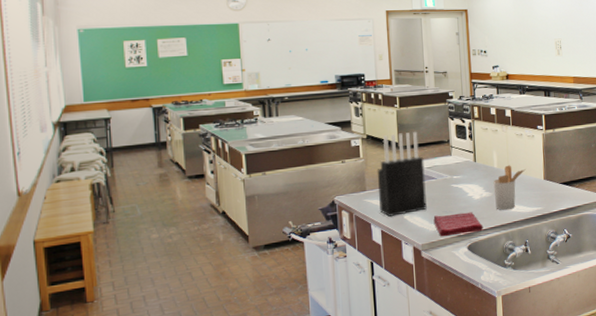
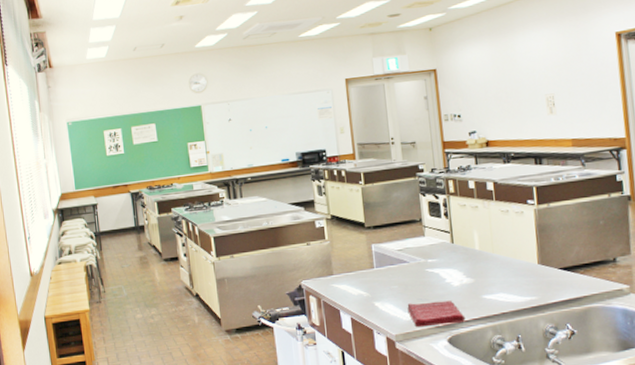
knife block: present [377,131,427,217] -> none [343,209,399,303]
utensil holder: present [493,165,526,210] -> none [475,247,514,299]

